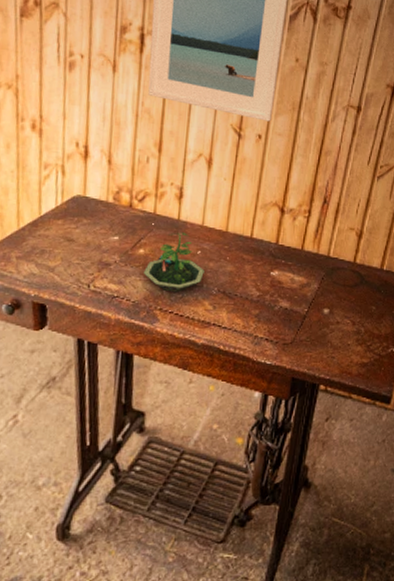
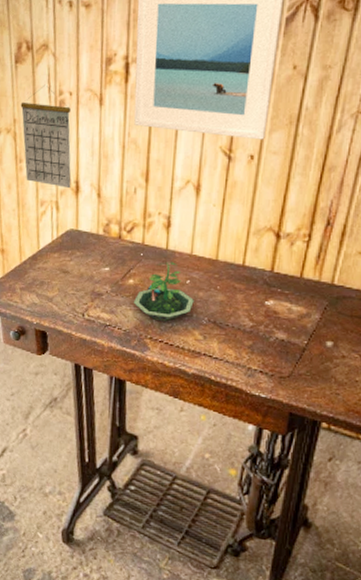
calendar: none [24,43,81,153] -> present [20,84,71,189]

